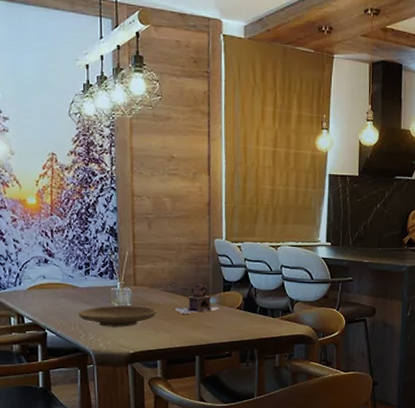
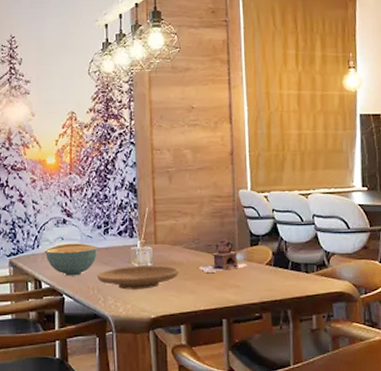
cereal bowl: none [27,284,79,313] -> present [45,245,98,276]

